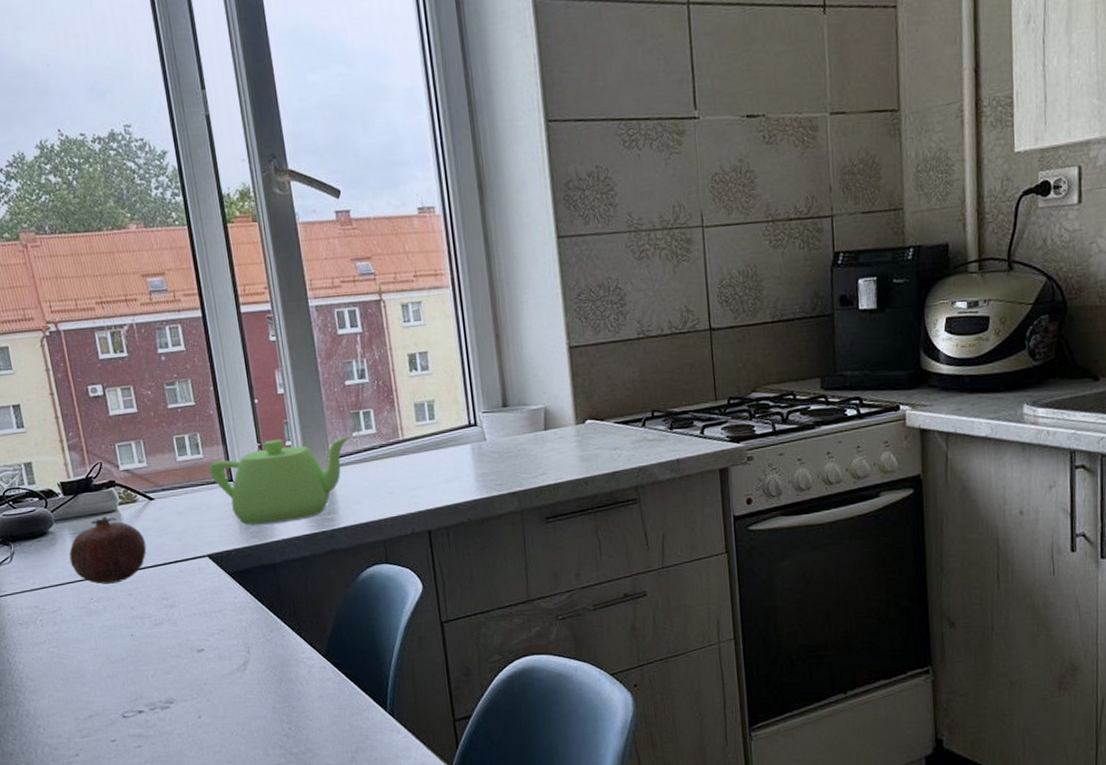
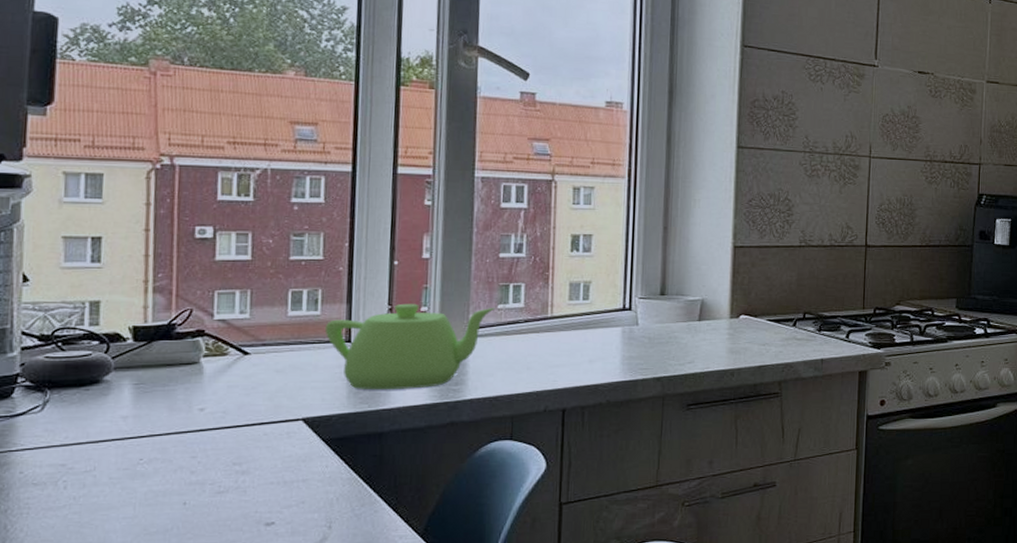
fruit: present [69,516,147,585] -> none [123,367,228,444]

